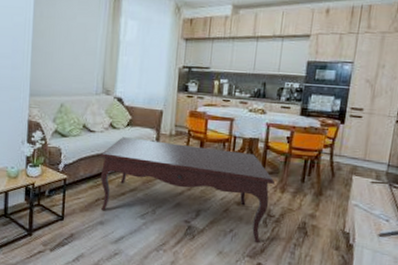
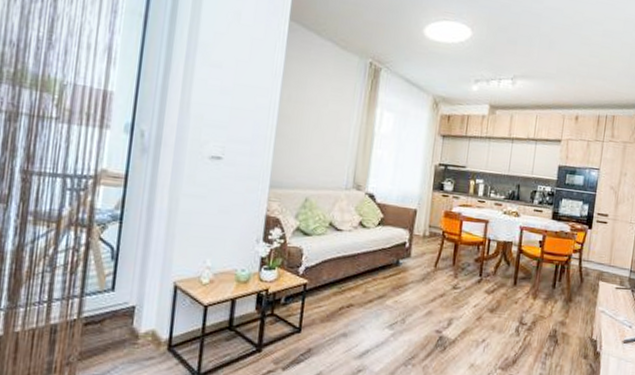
coffee table: present [100,137,275,244] -> none [345,237,527,354]

